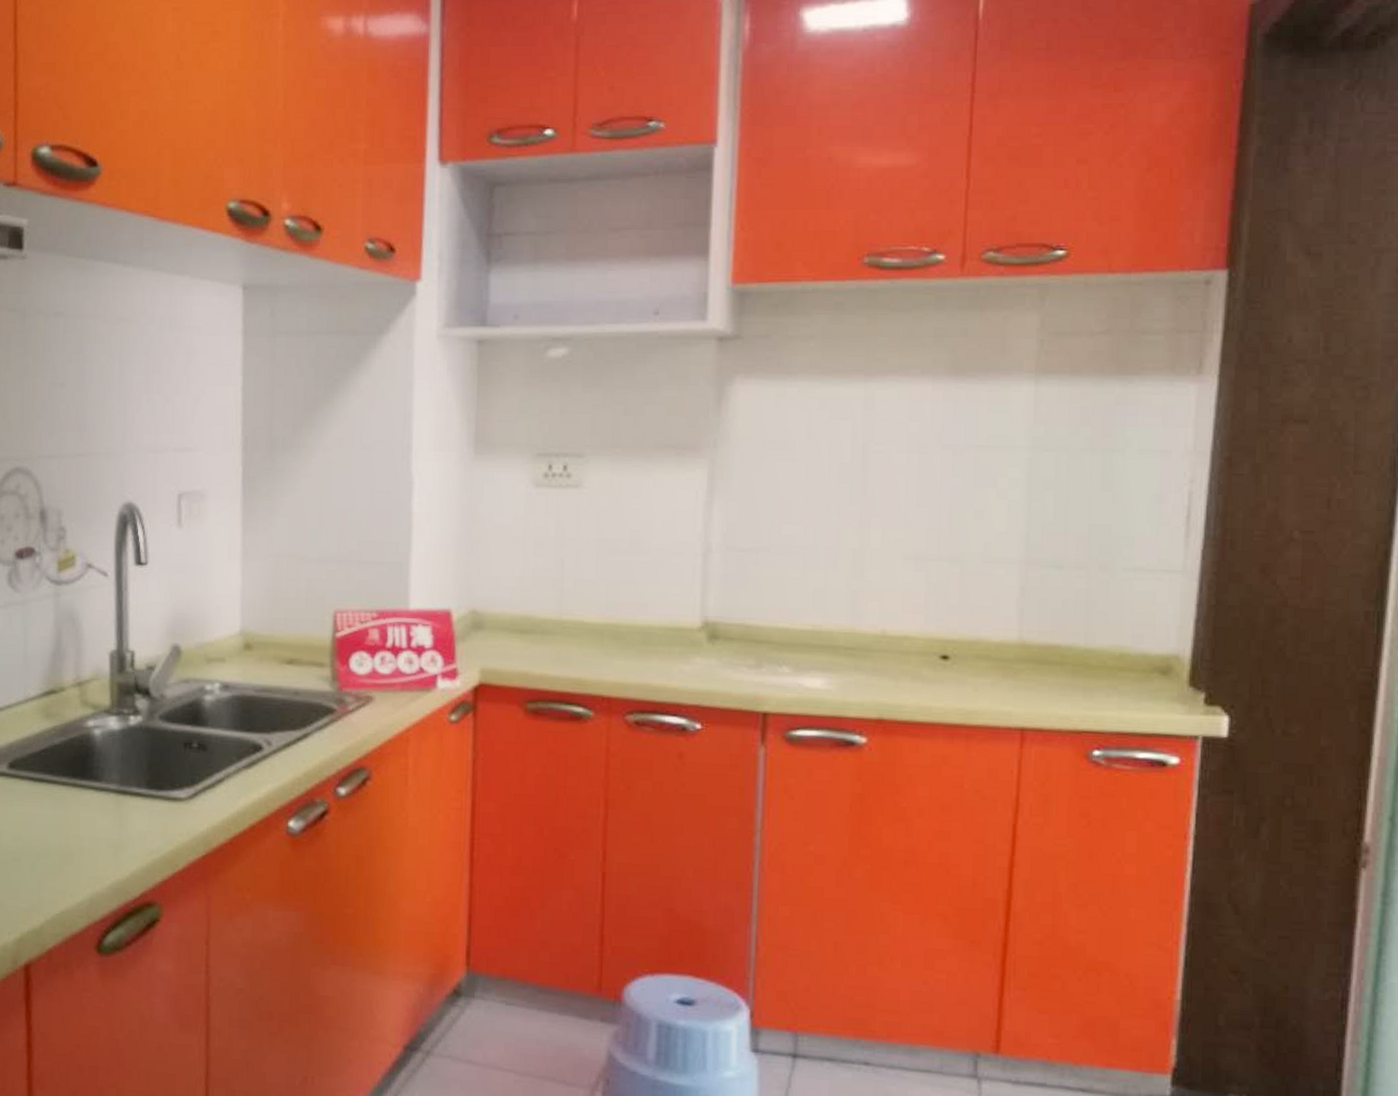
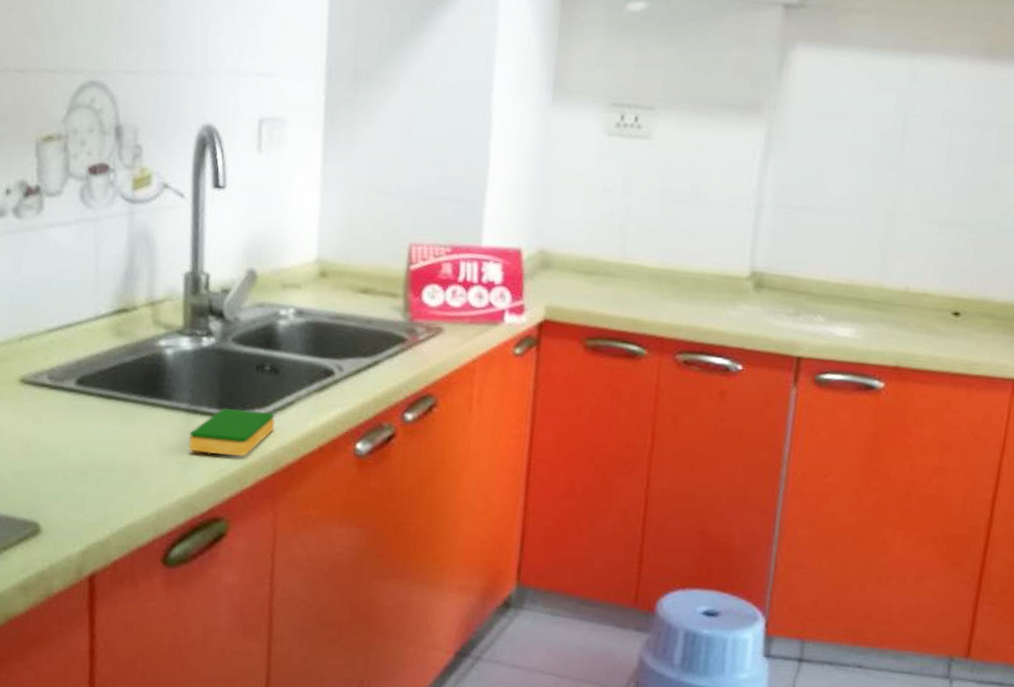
dish sponge: none [118,787,205,837] -> present [188,408,276,456]

